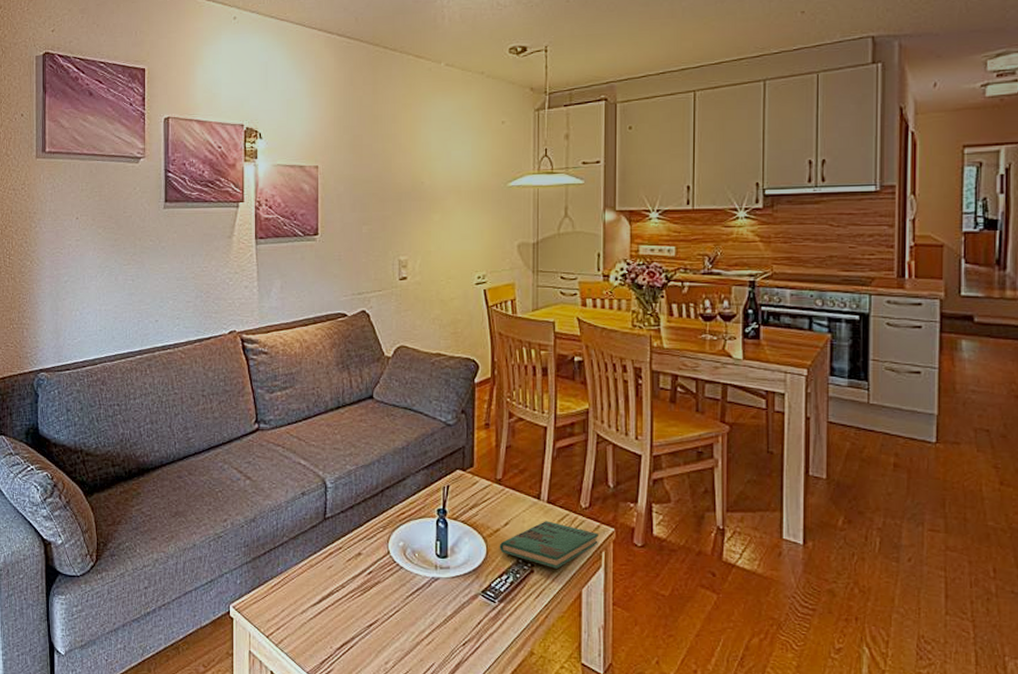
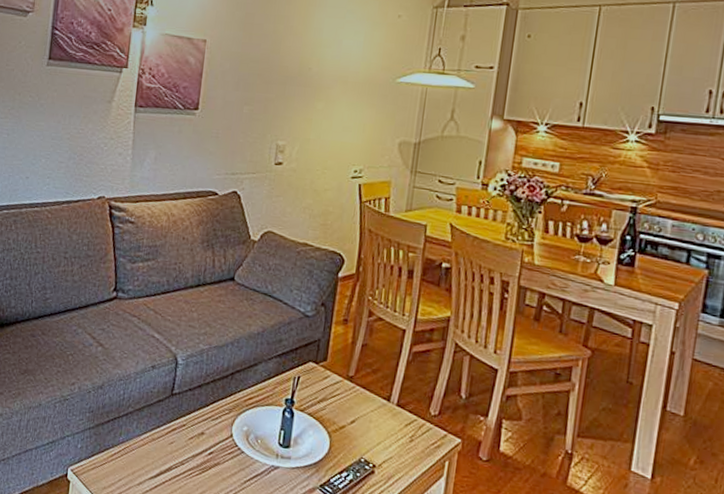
book: present [499,521,598,569] -> none [342,423,444,473]

